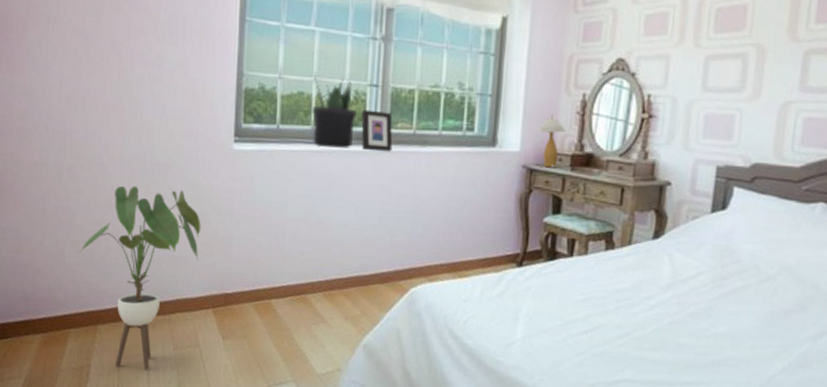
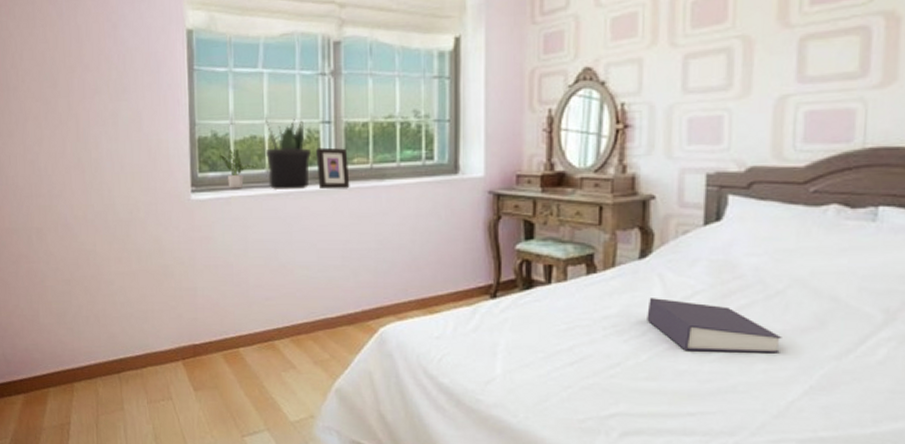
house plant: present [78,186,201,370] -> none [51,244,166,425]
potted plant: none [265,103,302,144] -> present [220,149,256,190]
table lamp: present [537,114,566,168] -> none [502,134,533,191]
book: none [655,275,769,333] -> present [647,298,782,354]

